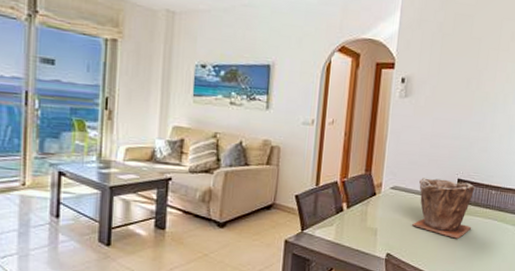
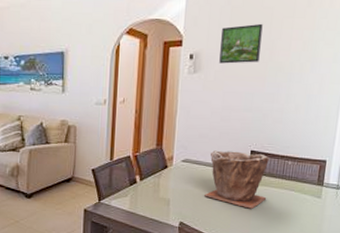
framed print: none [430,52,471,91] -> present [219,23,263,64]

